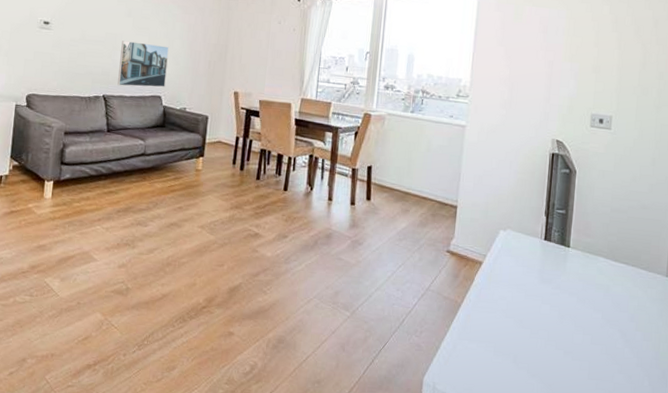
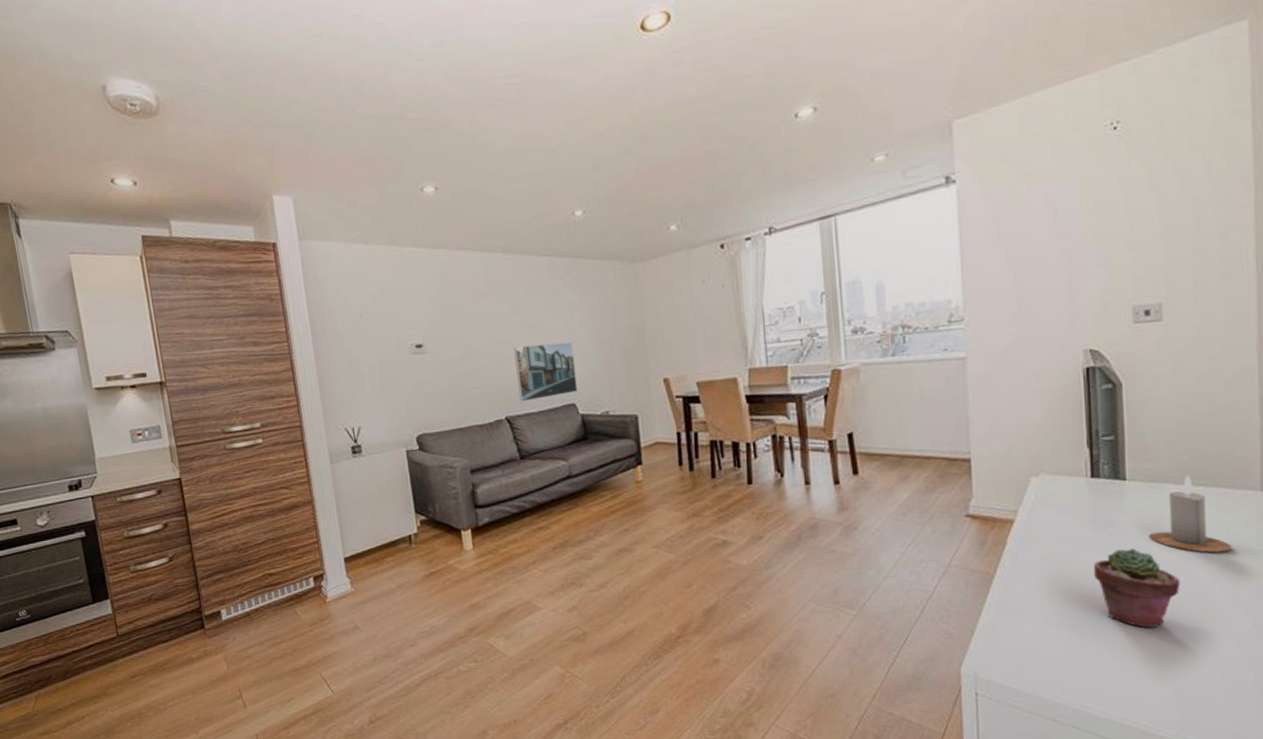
potted succulent: none [536,302,600,372] -> present [1093,548,1181,628]
candle: none [580,252,641,321] -> present [1148,474,1232,553]

